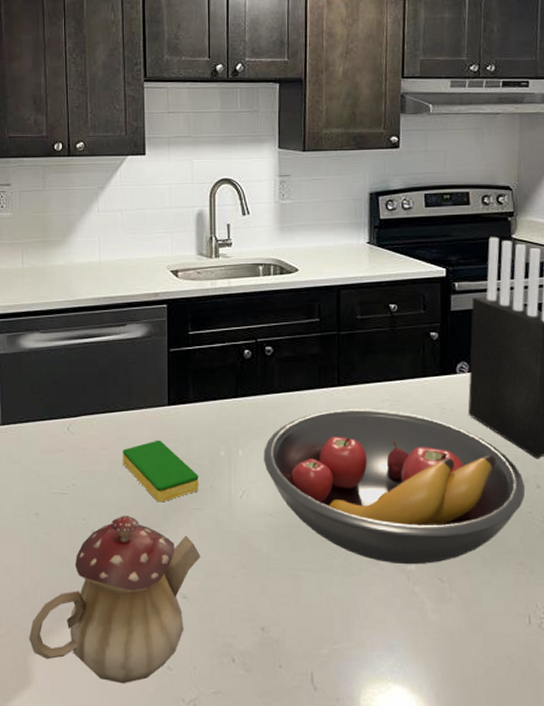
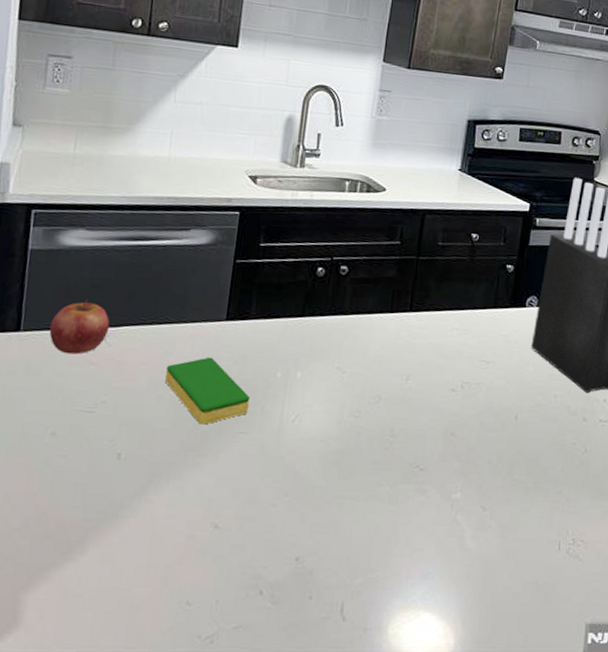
apple: none [22,393,70,443] -> present [49,298,110,355]
teapot: present [29,516,201,684] -> none [23,438,241,622]
fruit bowl: present [264,408,526,565] -> none [322,335,573,493]

